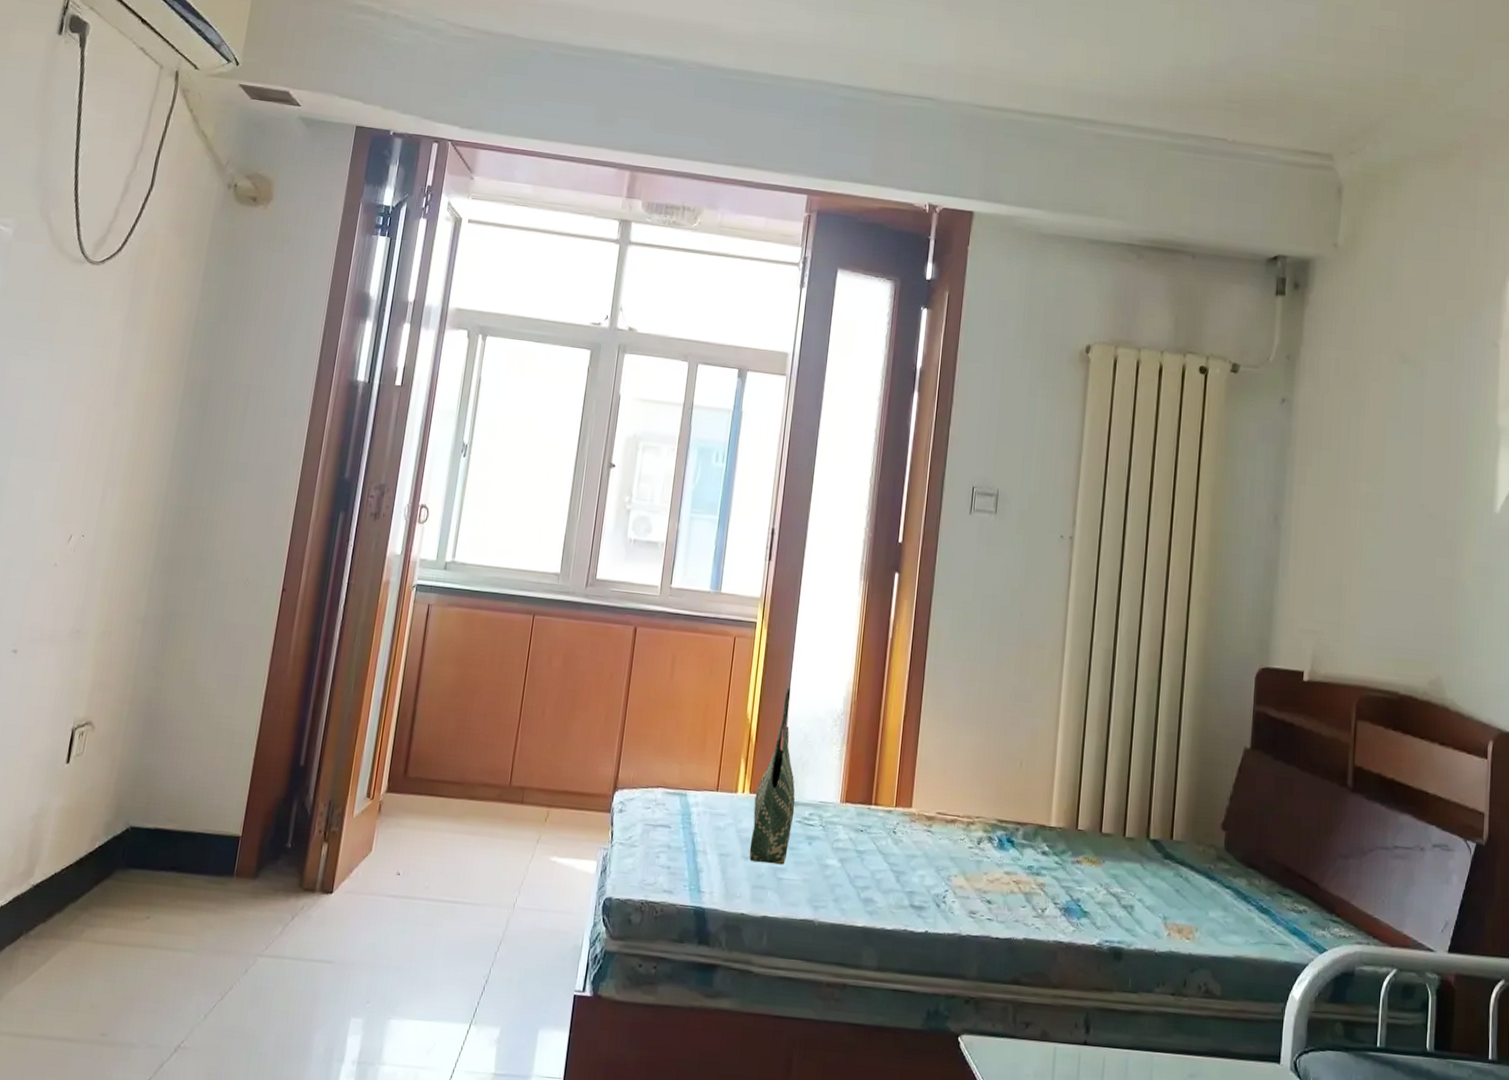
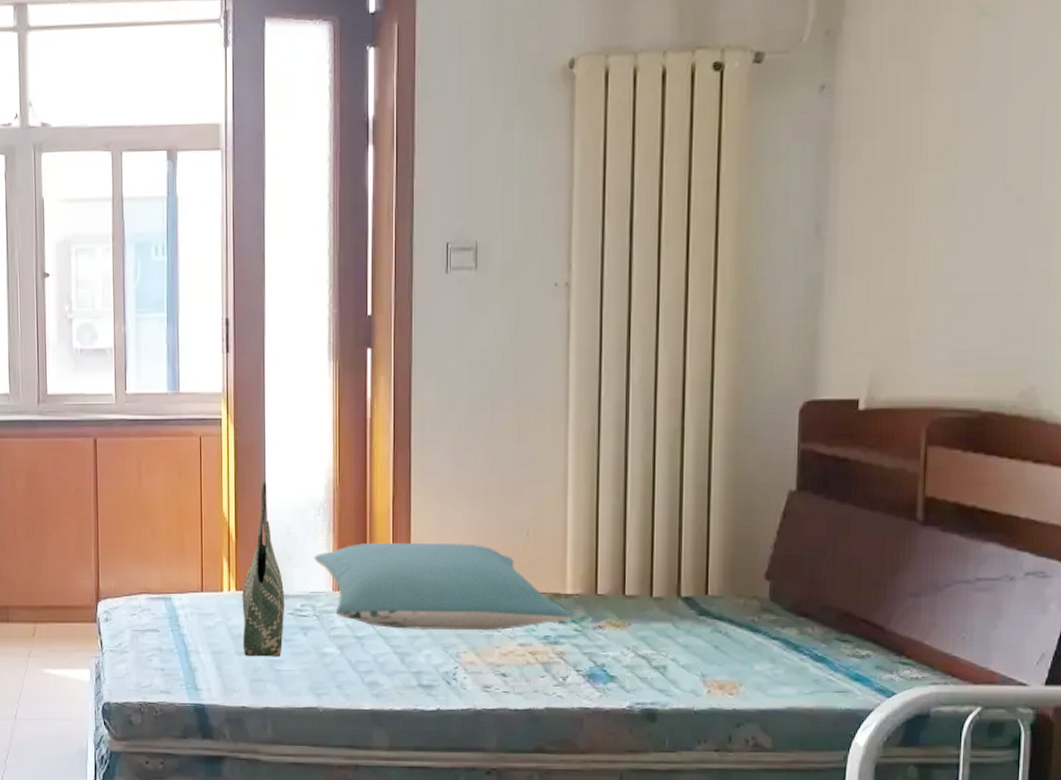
pillow: none [826,758,1053,857] -> present [314,542,571,631]

